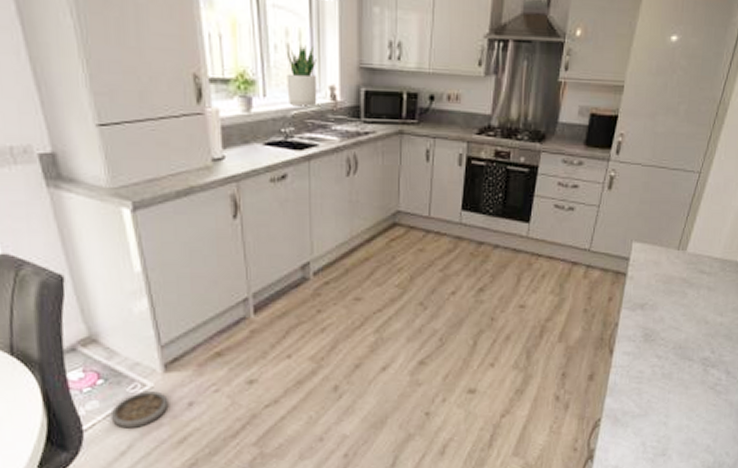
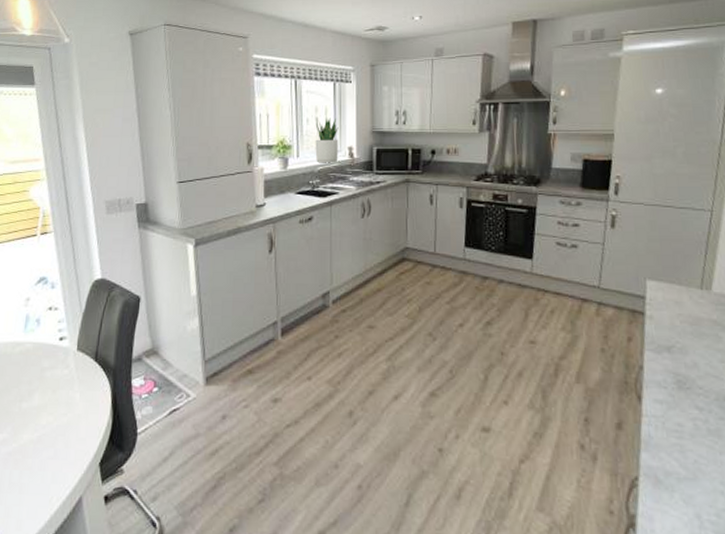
pet bowl: present [110,390,169,429] -> none [159,401,206,436]

